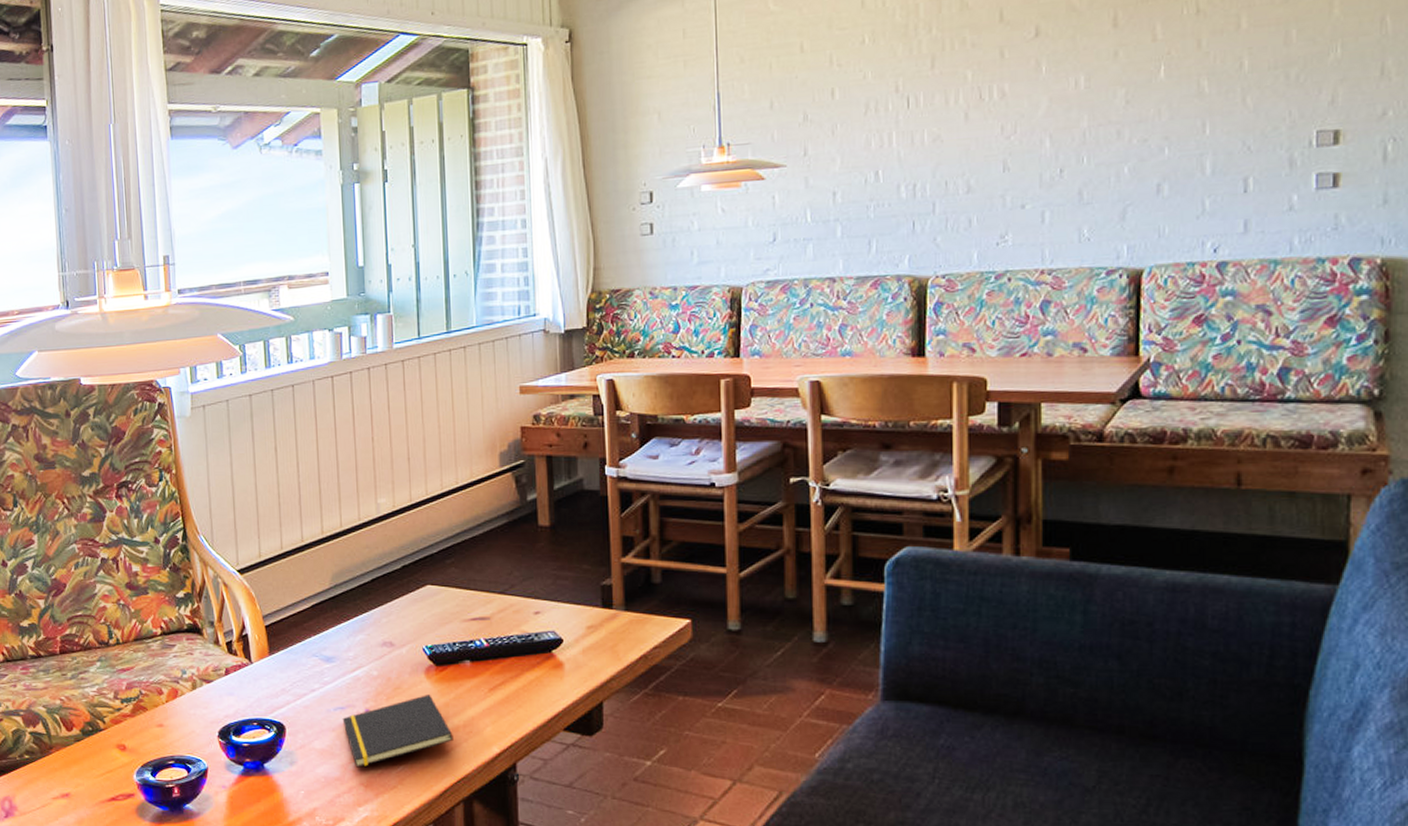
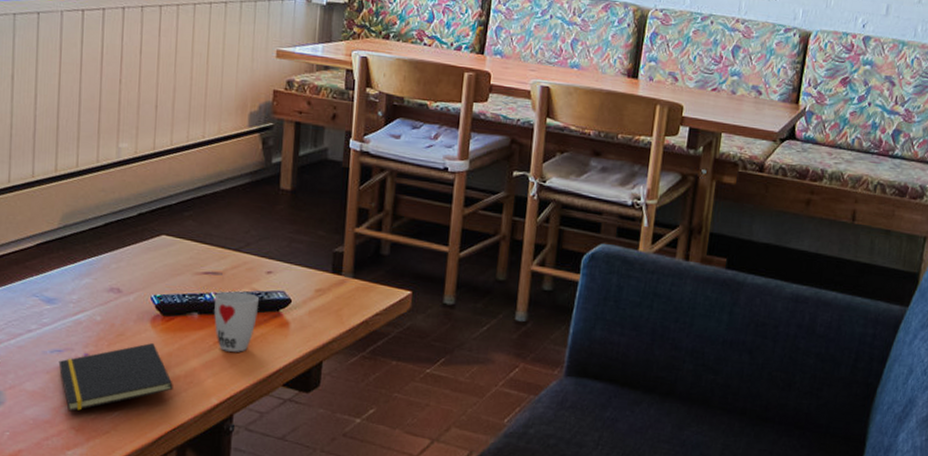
cup: none [484,636,530,698] -> present [214,291,260,352]

